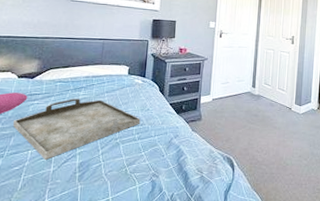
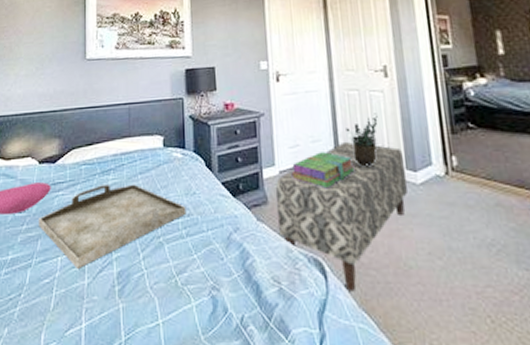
bench: none [206,83,295,179] -> present [276,141,408,292]
stack of books: none [220,88,263,113] -> present [291,152,355,189]
potted plant: none [261,66,283,101] -> present [345,113,378,167]

